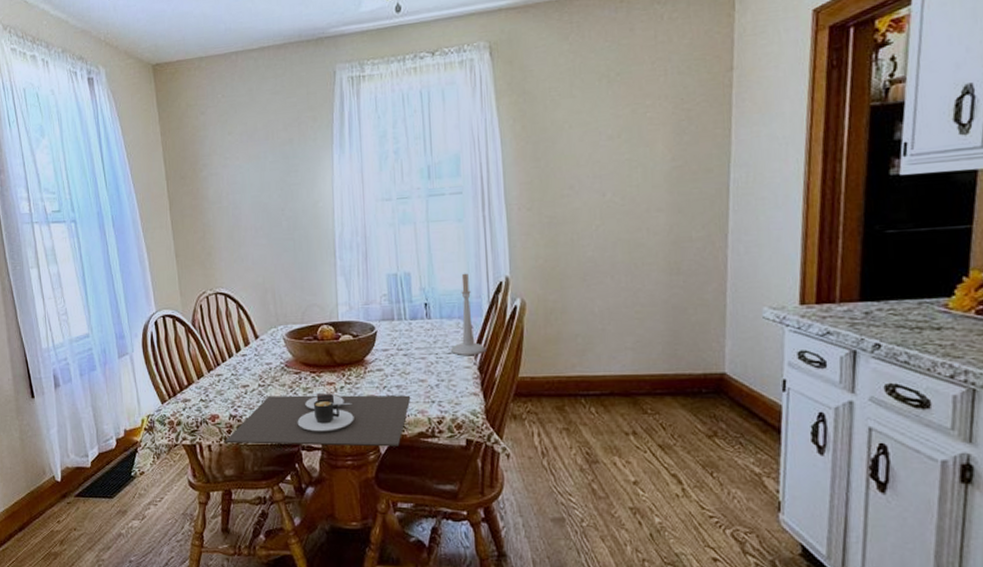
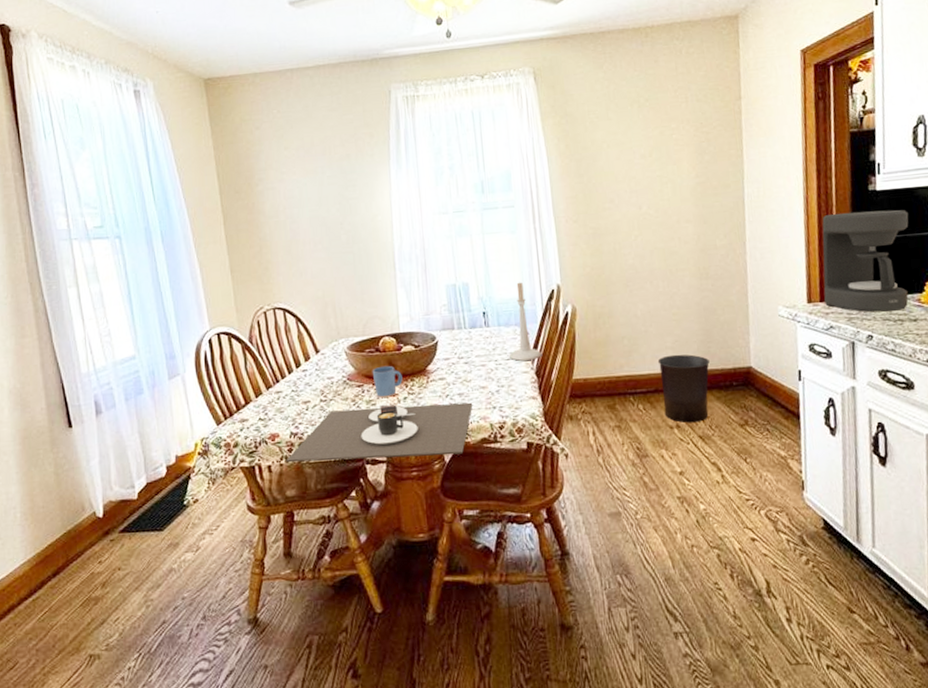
mug: none [309,354,340,386] -> present [372,365,403,398]
waste bin: none [615,356,676,430] -> present [657,354,710,423]
coffee maker: none [821,198,941,319] -> present [822,210,909,313]

